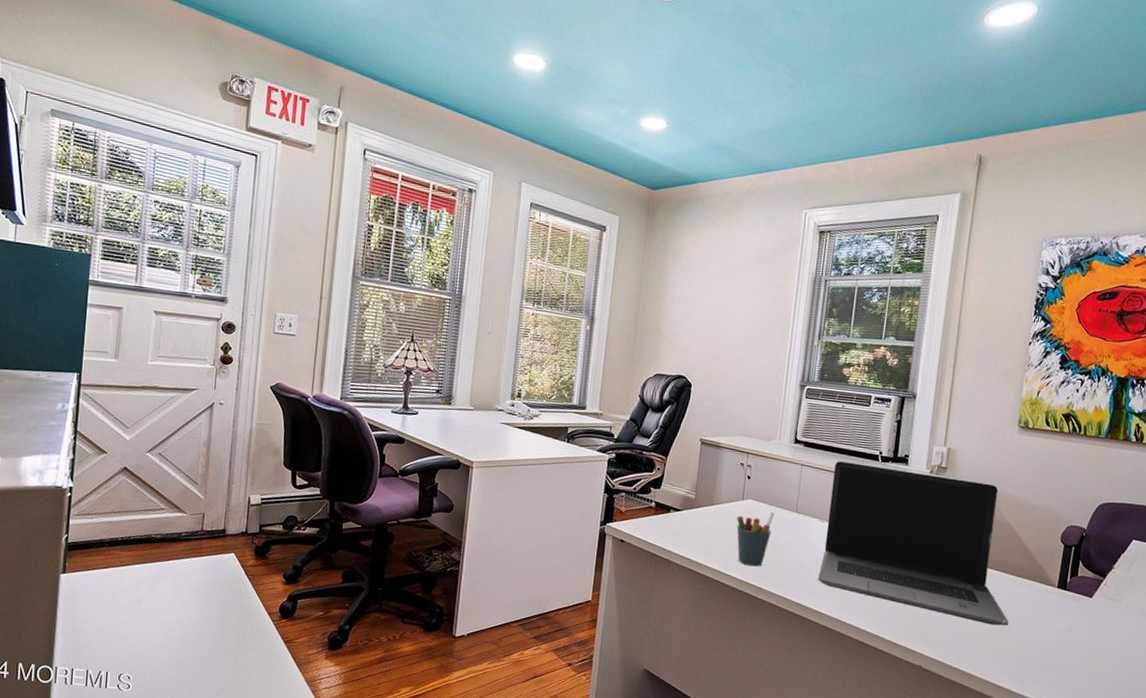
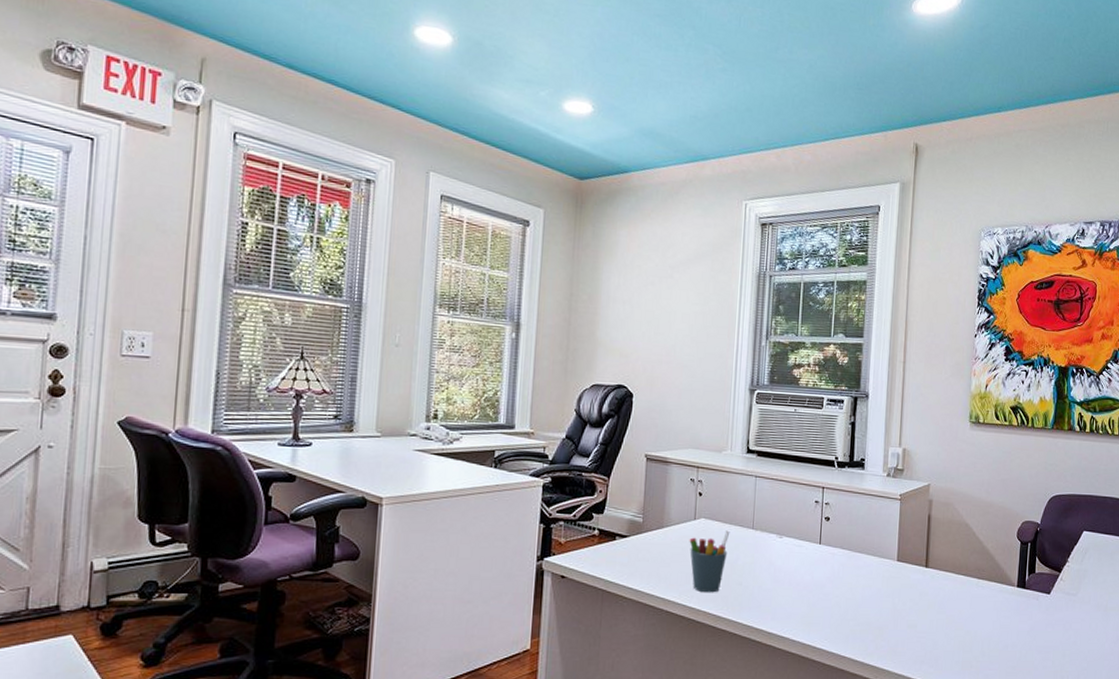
laptop computer: present [818,461,1009,626] -> none [779,470,973,633]

